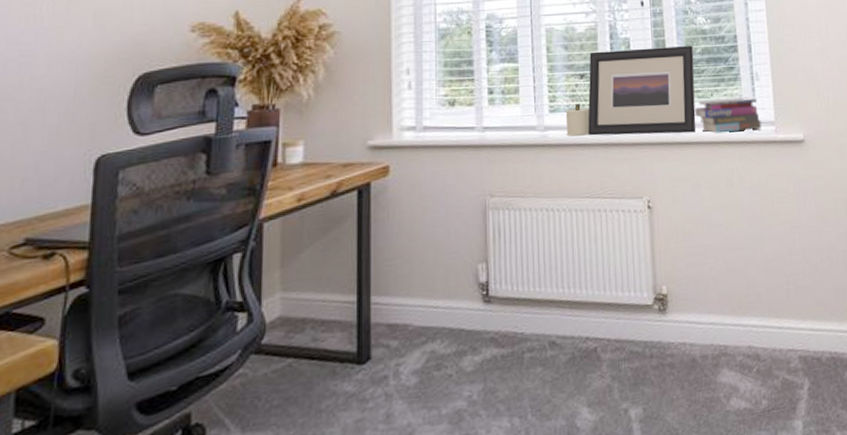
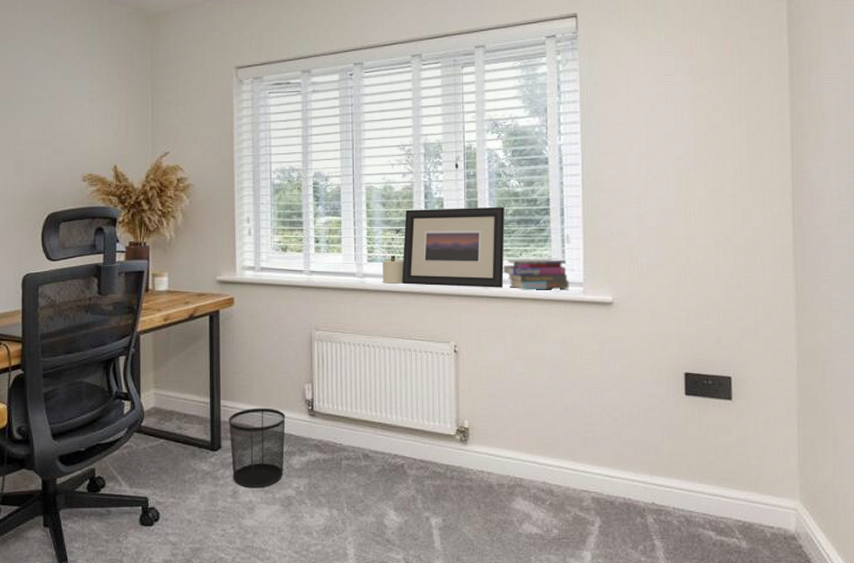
waste bin: none [380,298,454,408] -> present [228,408,286,488]

